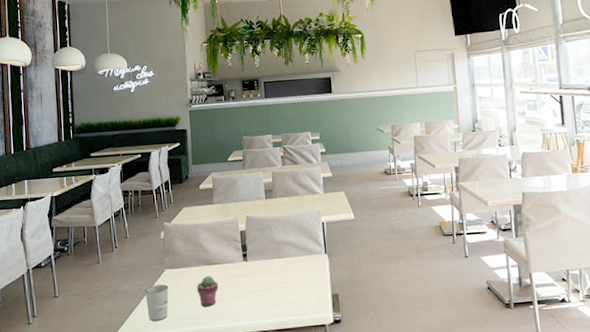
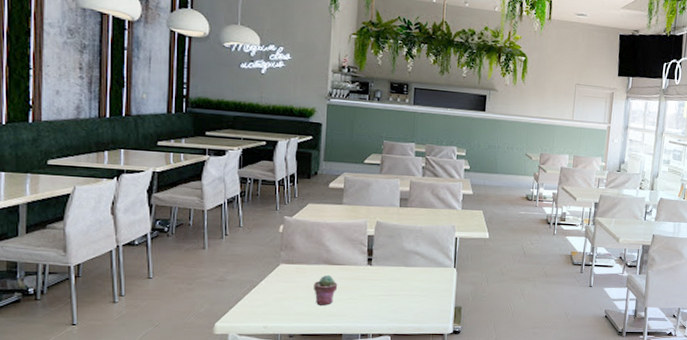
cup: present [144,284,169,321] -> none [254,278,282,313]

